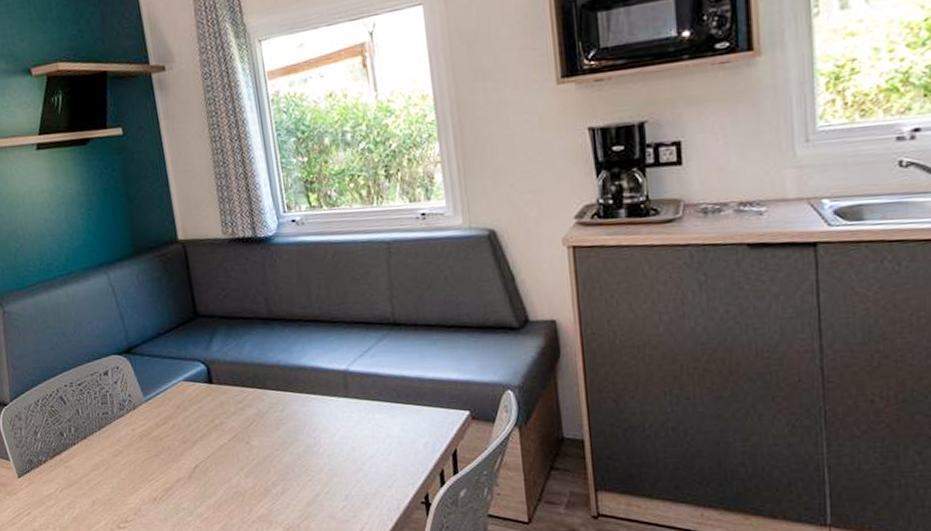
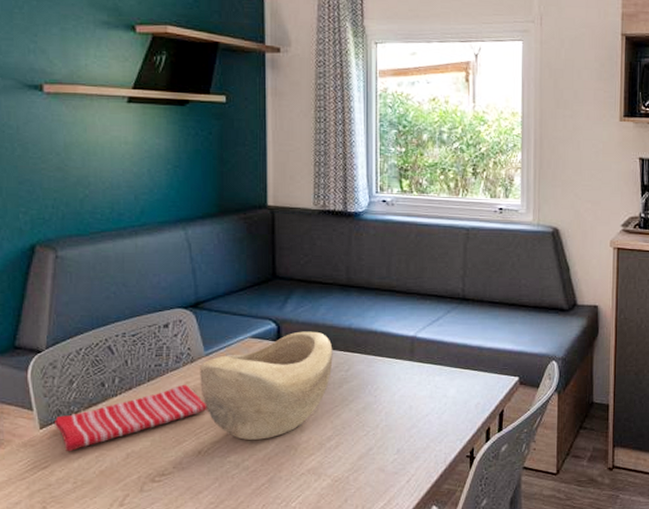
dish towel: none [28,431,155,500] -> present [55,384,207,452]
decorative bowl: none [142,370,267,487] -> present [200,331,333,441]

